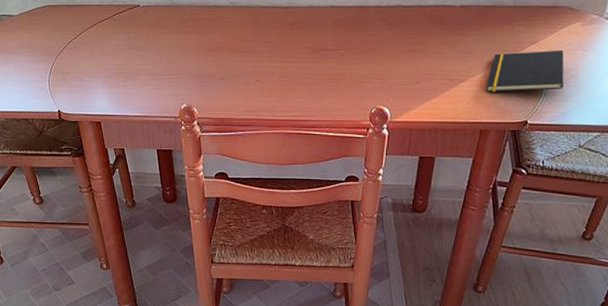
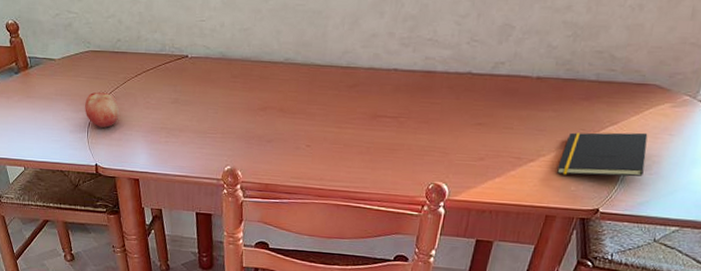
fruit: none [45,43,77,76] -> present [85,92,119,128]

